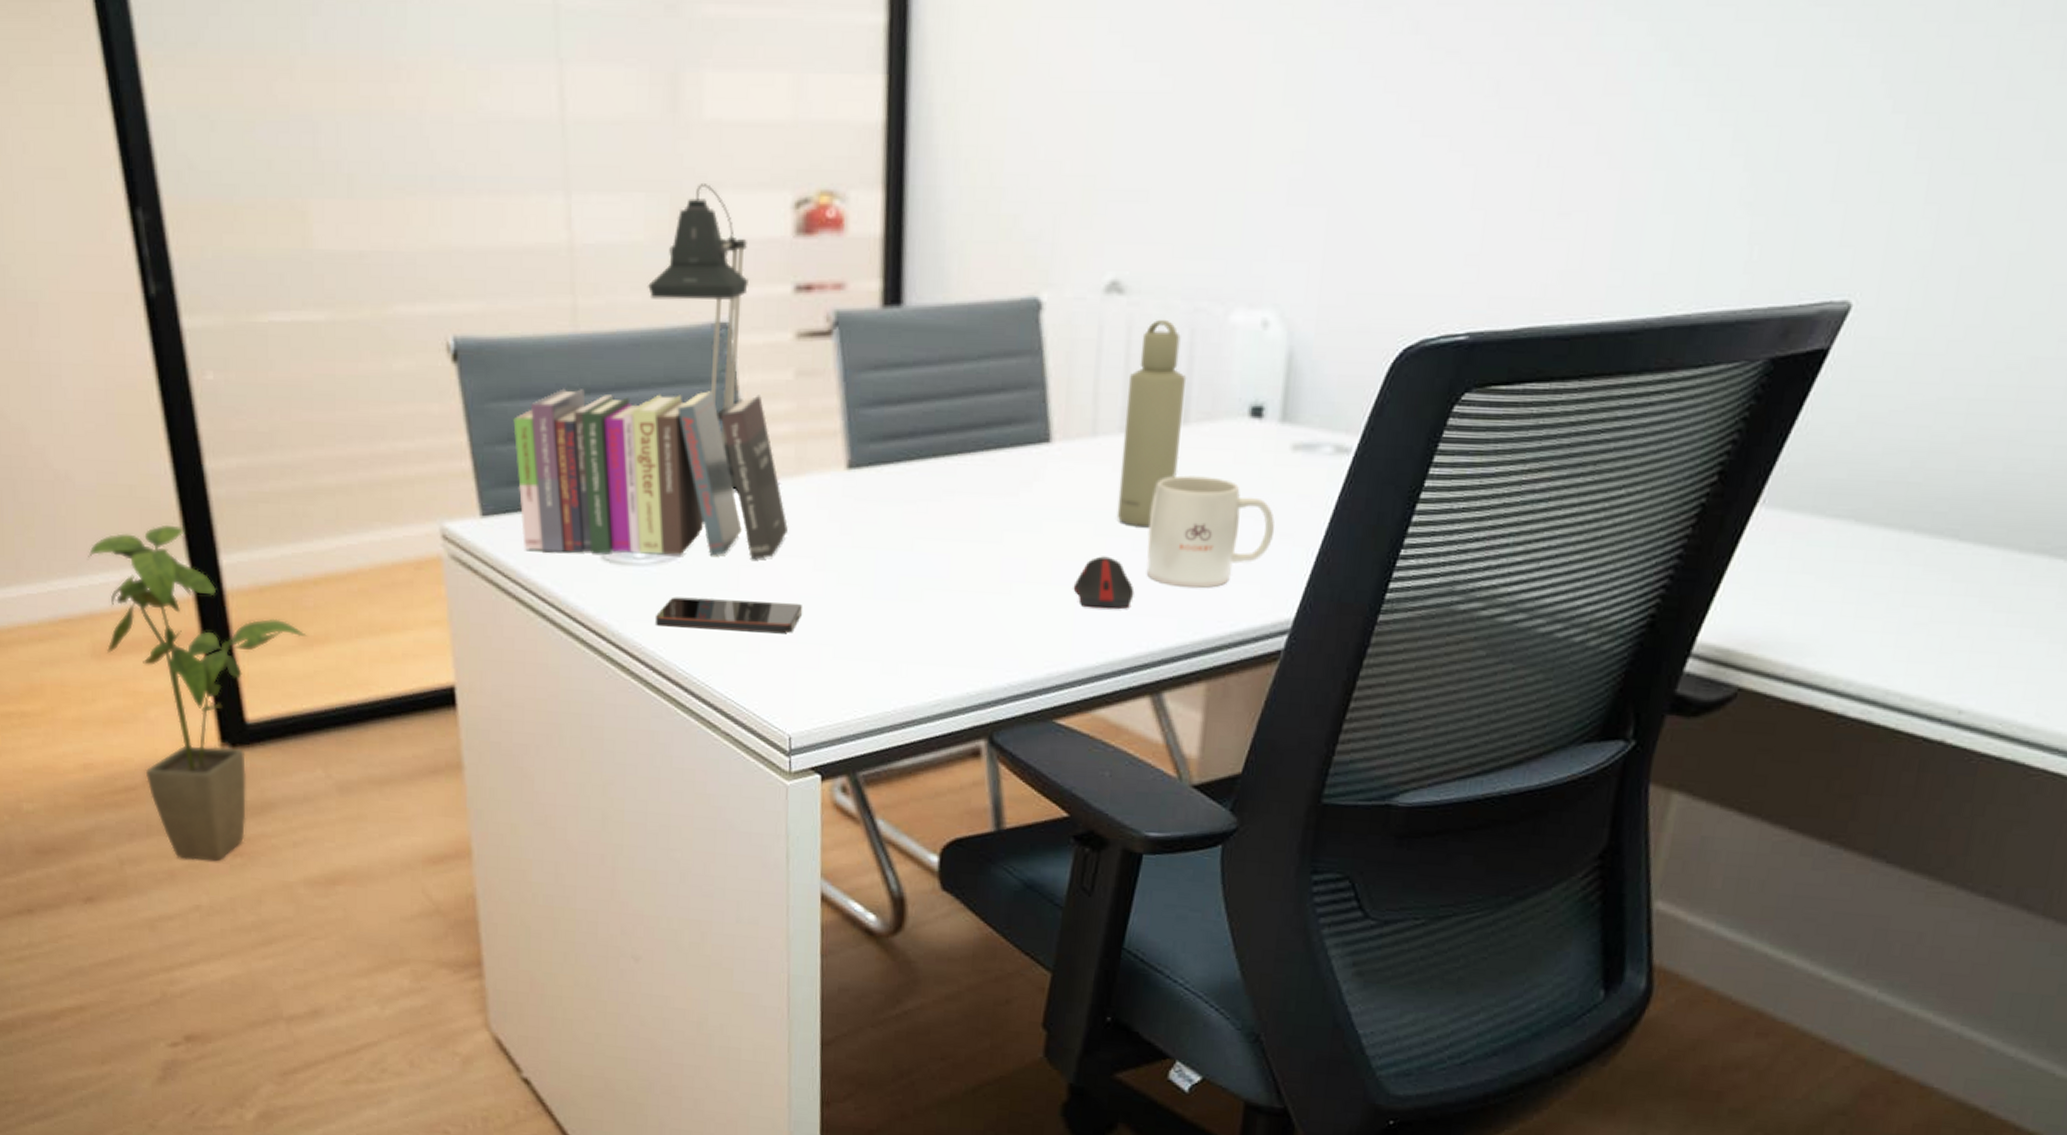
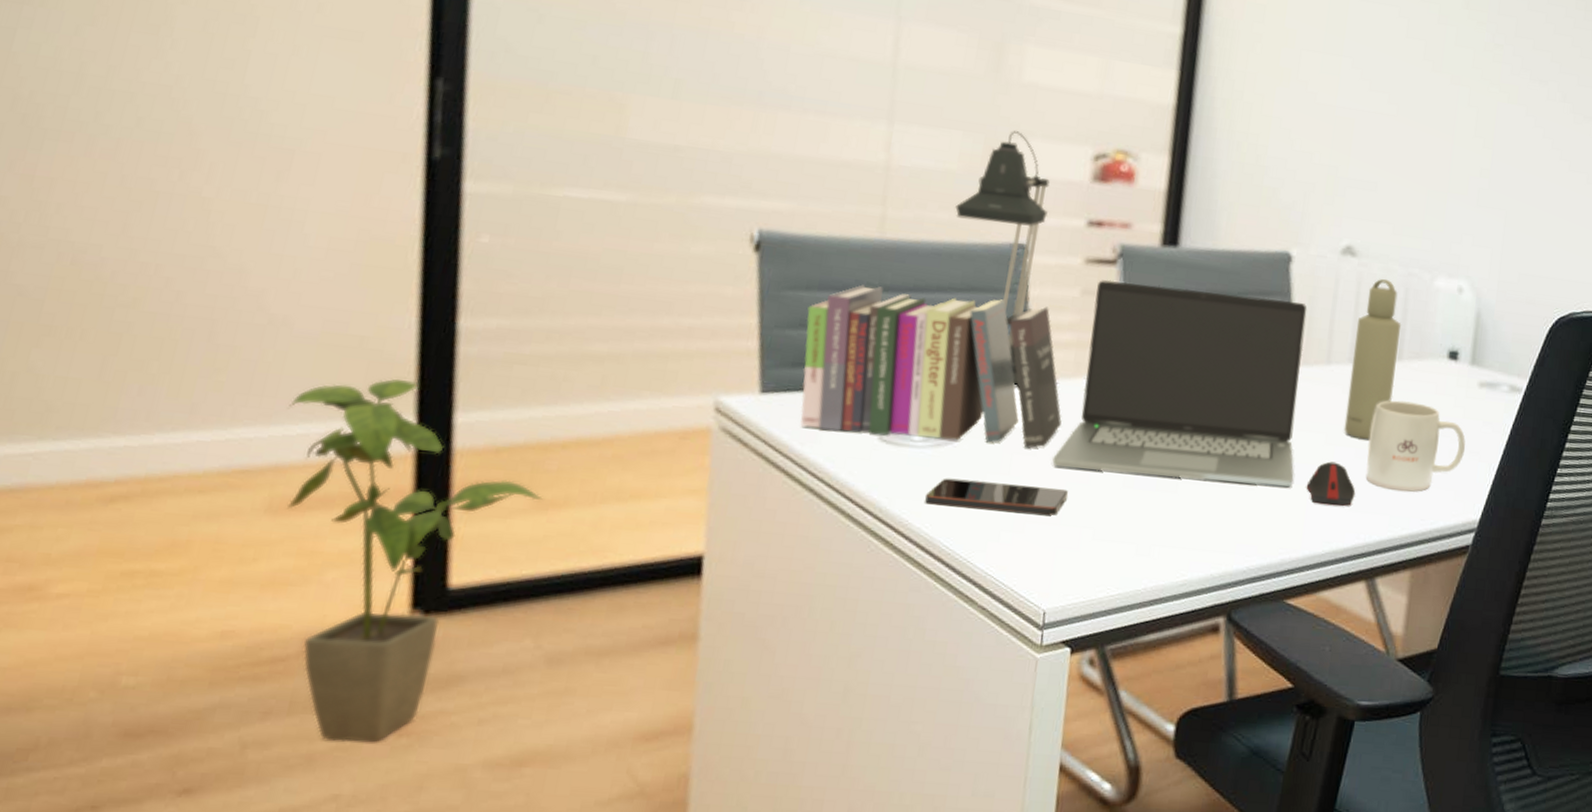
laptop: none [782,355,1065,590] -> present [1052,280,1307,487]

